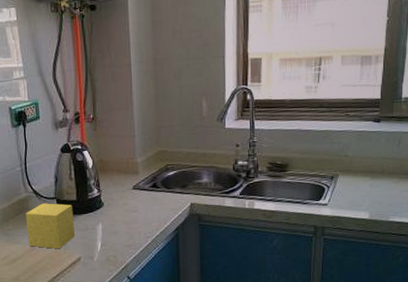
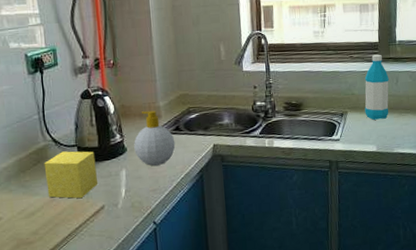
soap bottle: none [111,166,152,221] -> present [134,110,176,166]
water bottle: none [359,112,390,185] -> present [364,54,389,120]

